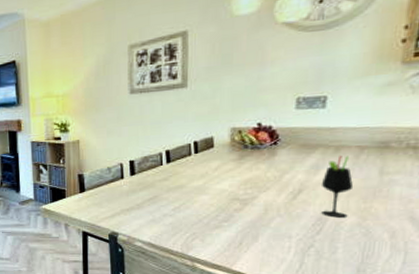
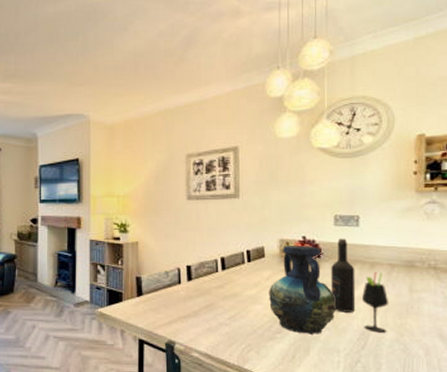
vase: none [217,132,291,222] -> present [269,246,336,334]
wine bottle: none [287,122,317,199] -> present [331,238,356,313]

